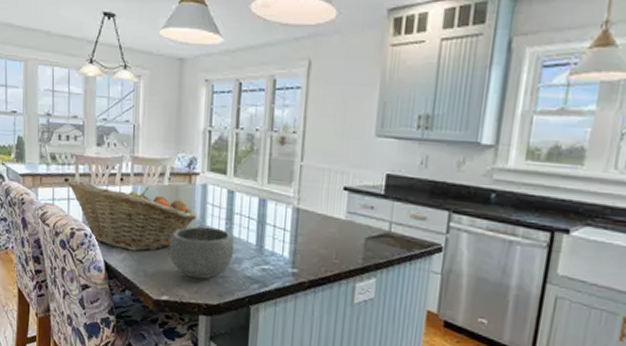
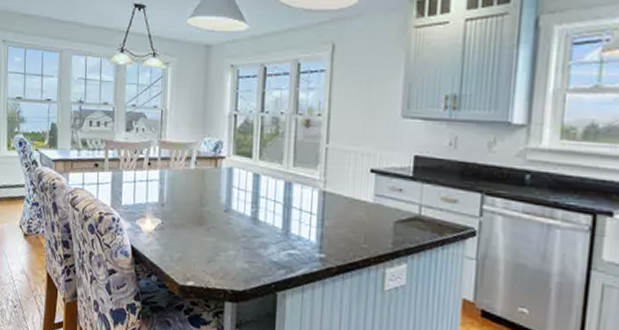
fruit basket: present [67,179,197,252] -> none [96,164,223,236]
bowl: present [168,226,235,279] -> none [194,210,260,265]

